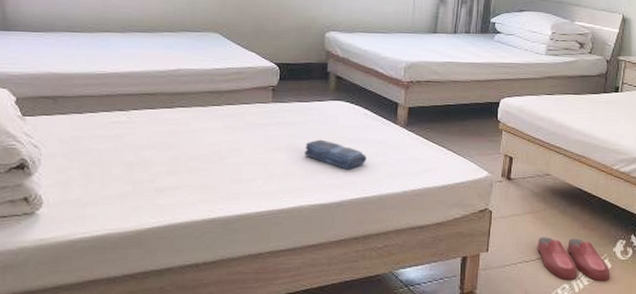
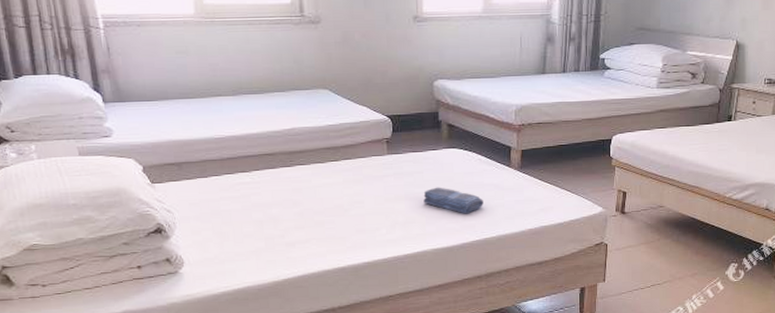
slippers: present [537,237,609,281] -> none [652,264,722,303]

